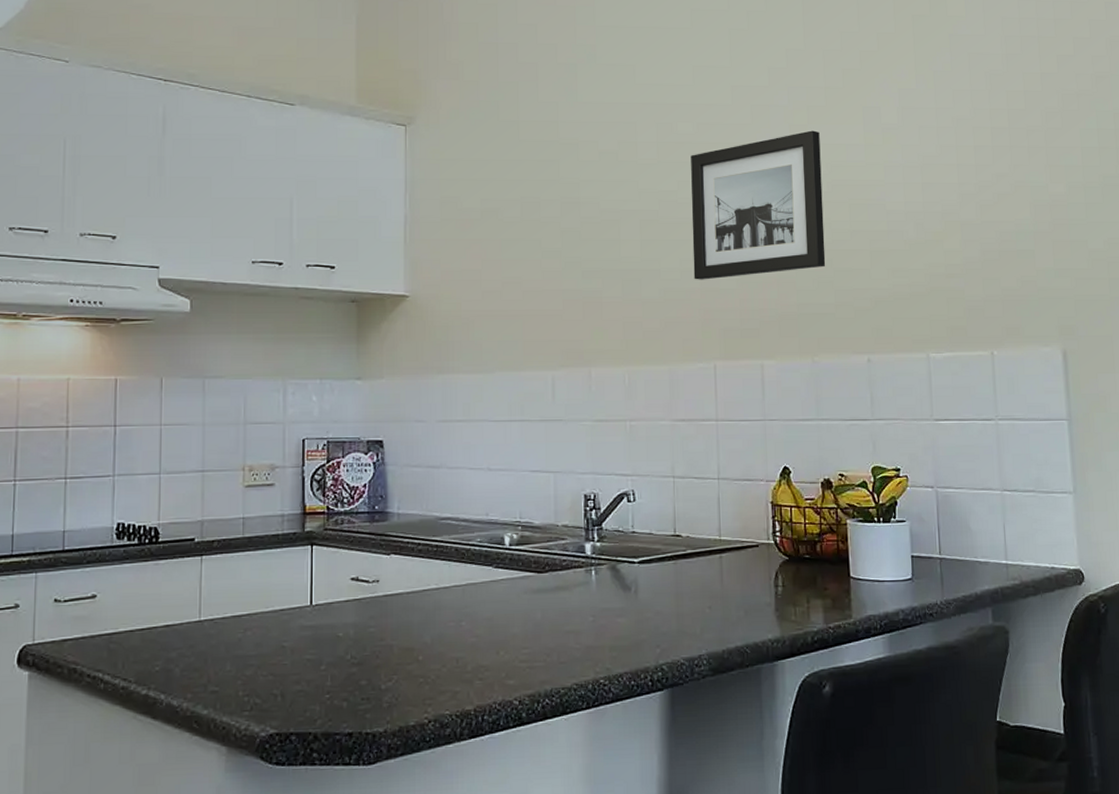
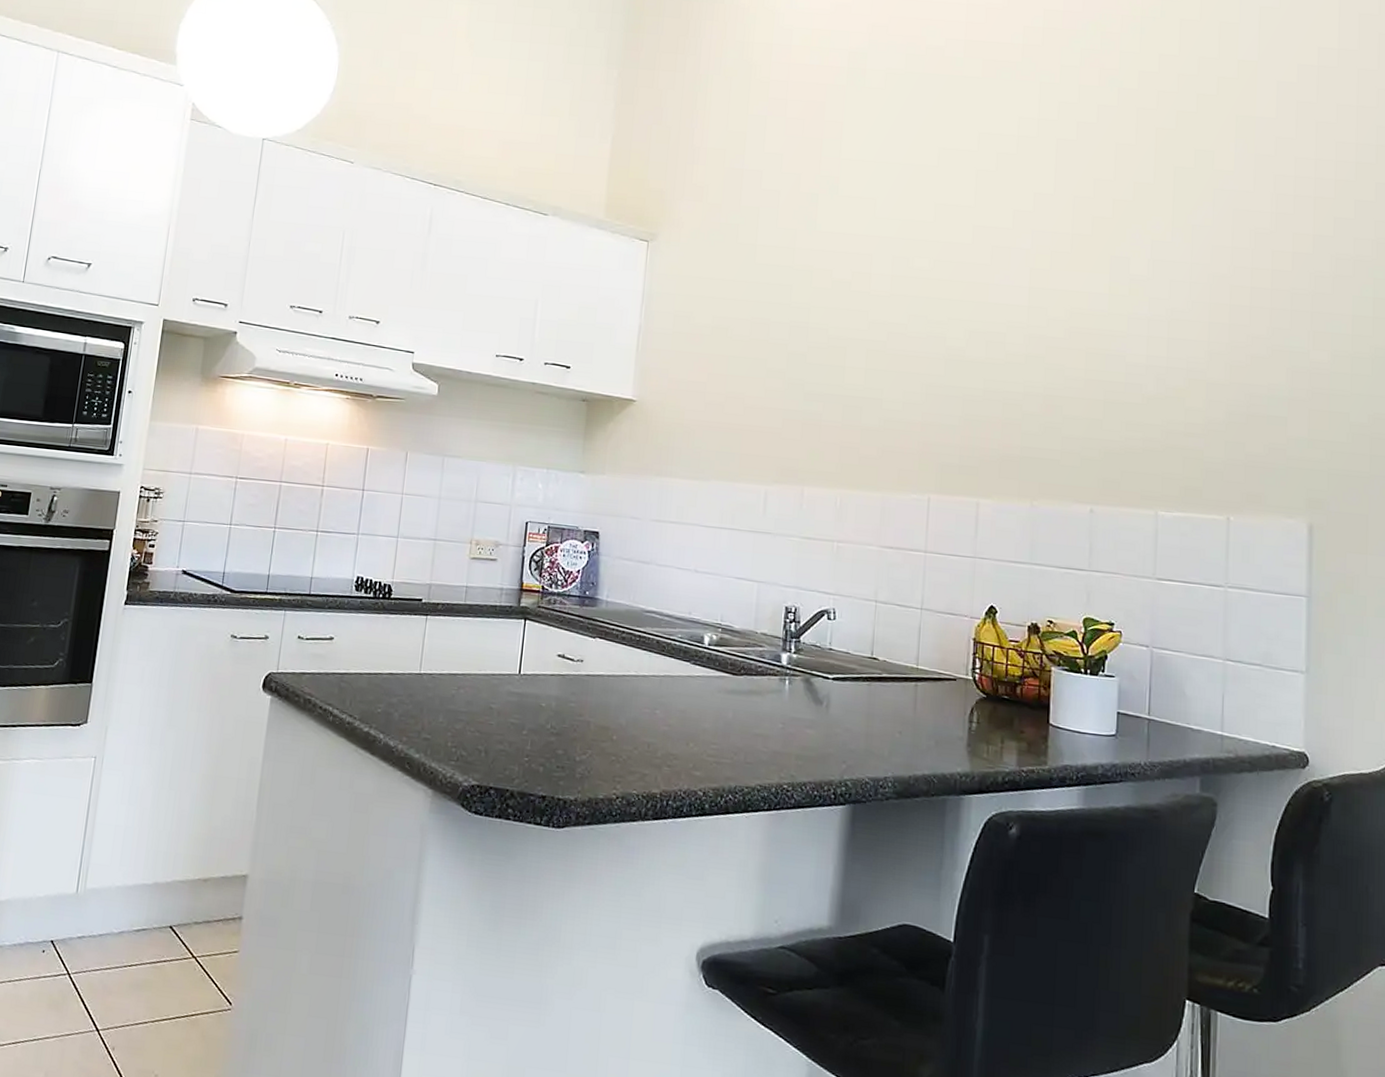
wall art: present [691,130,826,280] -> none [916,275,1062,414]

